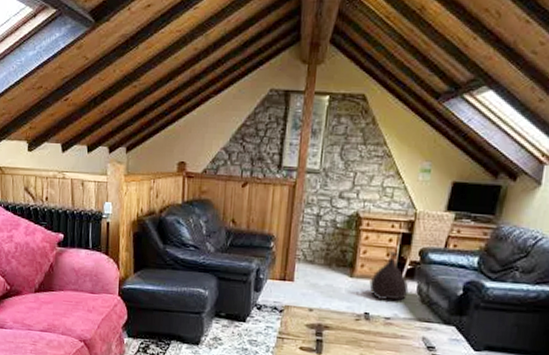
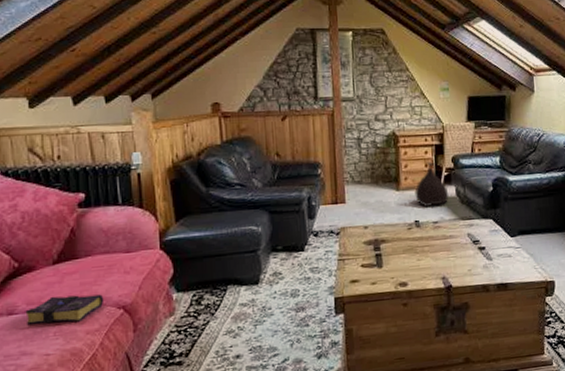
book: none [11,319,70,346] -> present [25,294,104,325]

